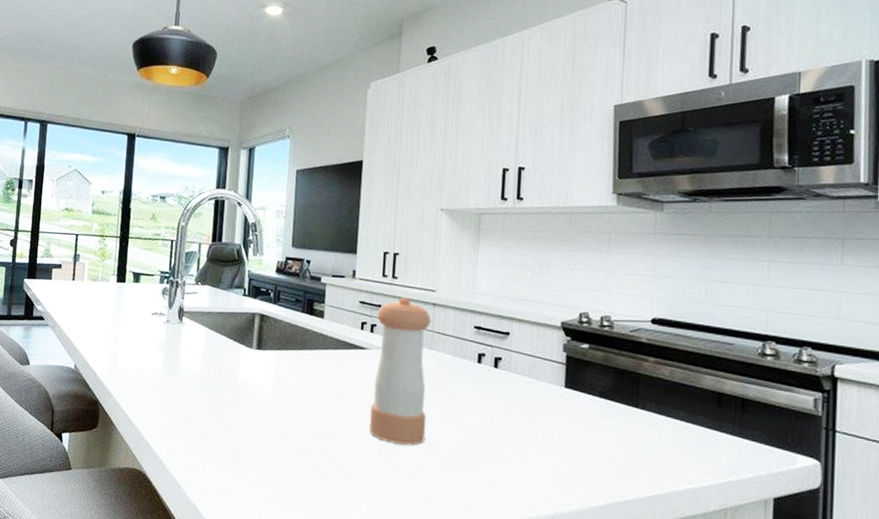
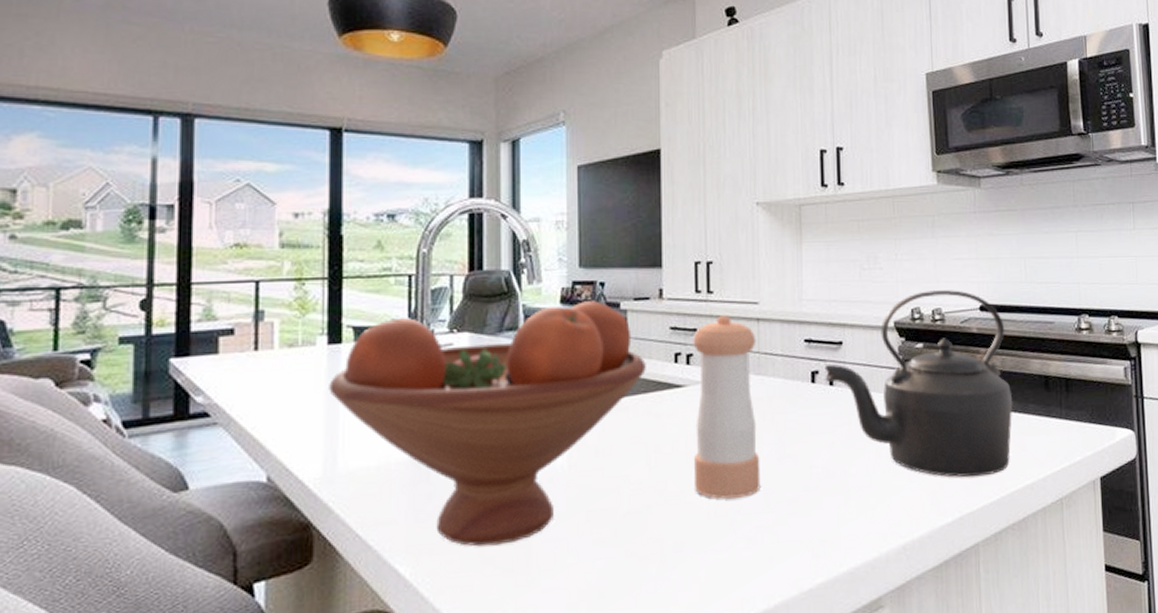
fruit bowl: none [115,270,338,442] -> present [329,301,646,547]
kettle: none [490,299,680,472] -> present [824,290,1013,478]

